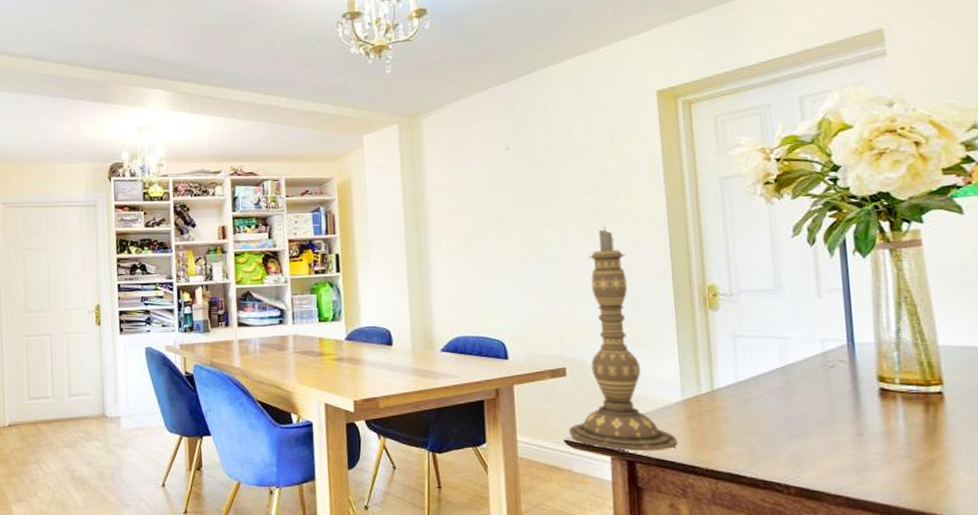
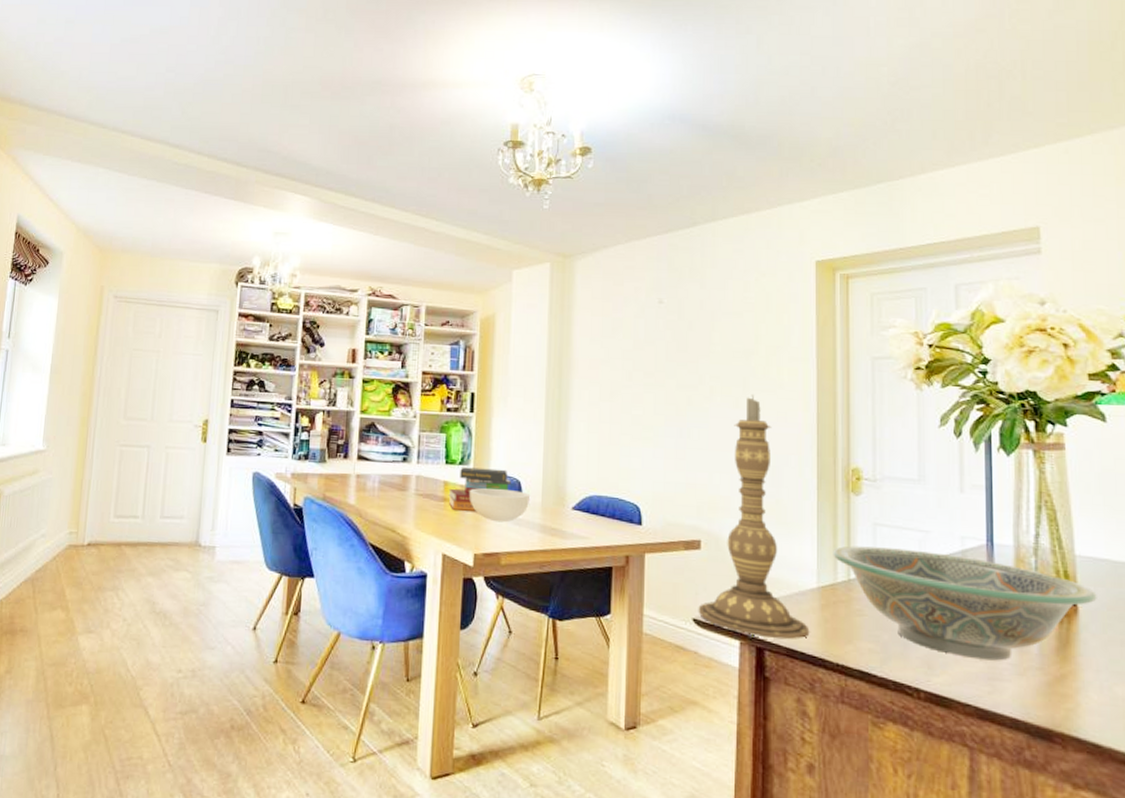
books: none [324,321,382,363] -> present [448,467,512,511]
bowl: none [343,339,401,370] -> present [469,488,531,523]
decorative bowl: none [695,356,963,453] -> present [833,546,1097,661]

